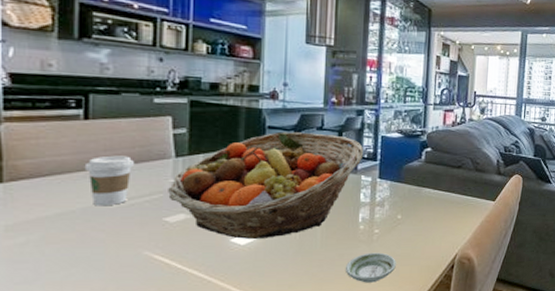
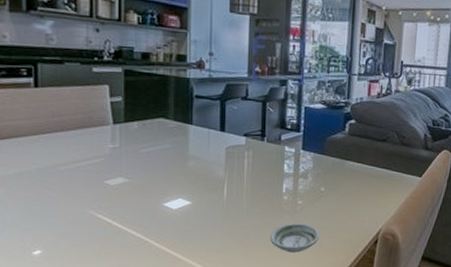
coffee cup: present [84,155,135,206] -> none [36,121,79,168]
fruit basket: present [168,131,363,239] -> none [108,101,287,204]

